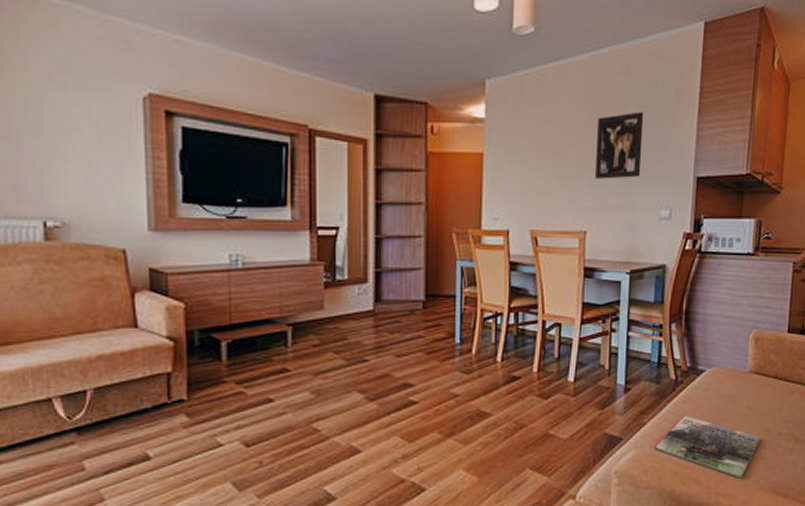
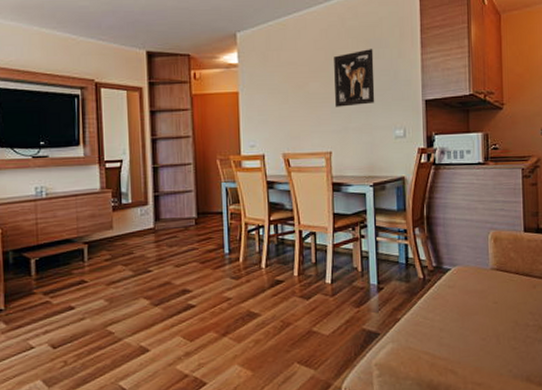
magazine: present [655,415,761,479] -> none [410,311,510,368]

